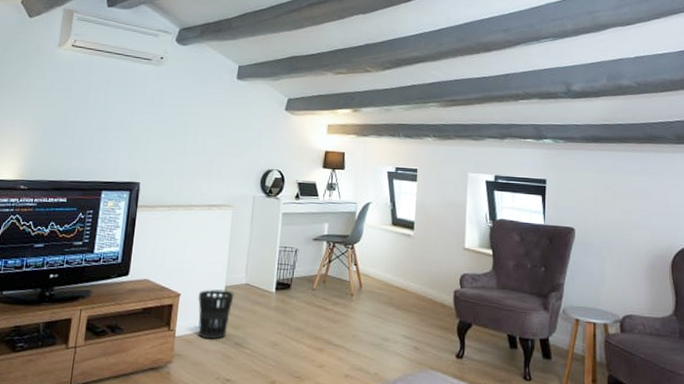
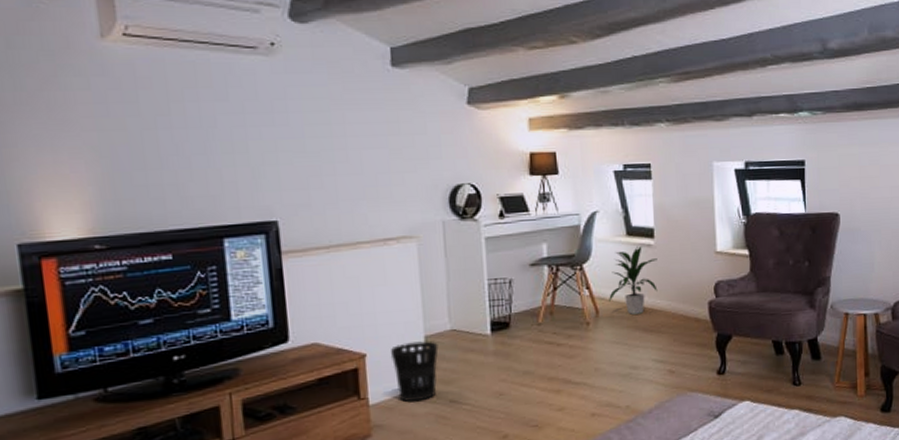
indoor plant: none [371,235,415,293] -> present [609,246,658,315]

